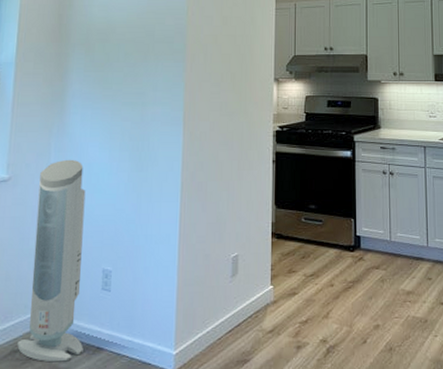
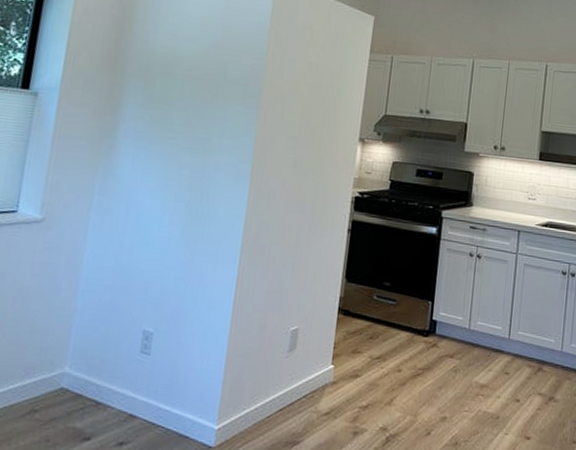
air purifier: present [17,159,86,362] -> none [38,204,131,427]

